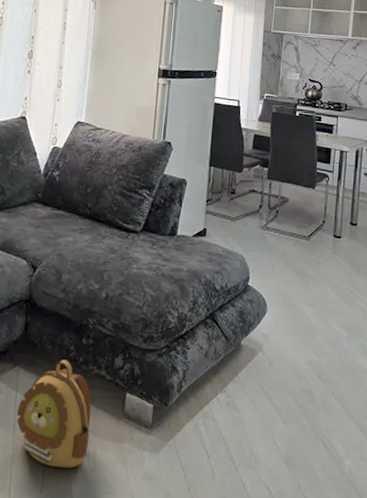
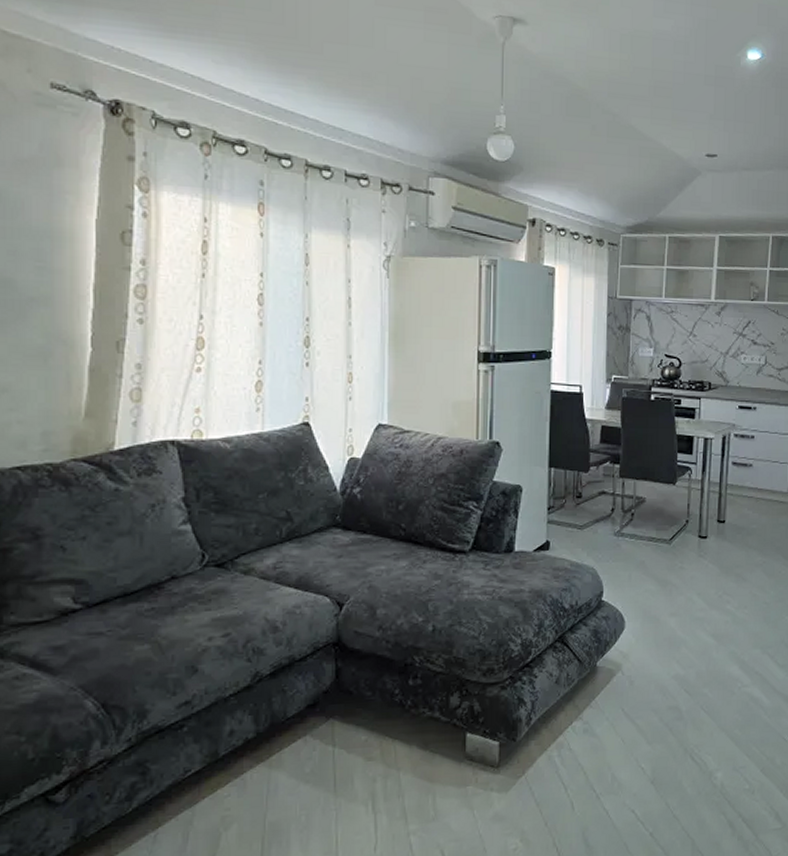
backpack: present [16,359,92,469] -> none [336,705,427,822]

